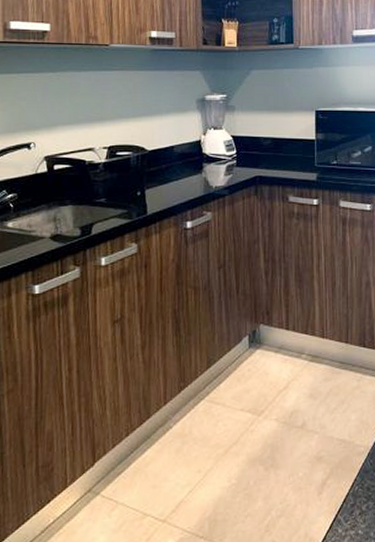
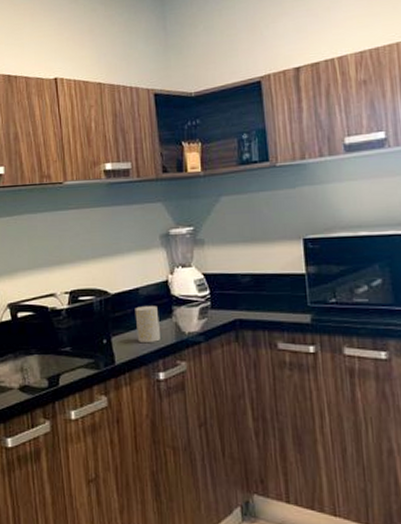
cup: none [168,162,191,196] -> present [135,306,160,344]

